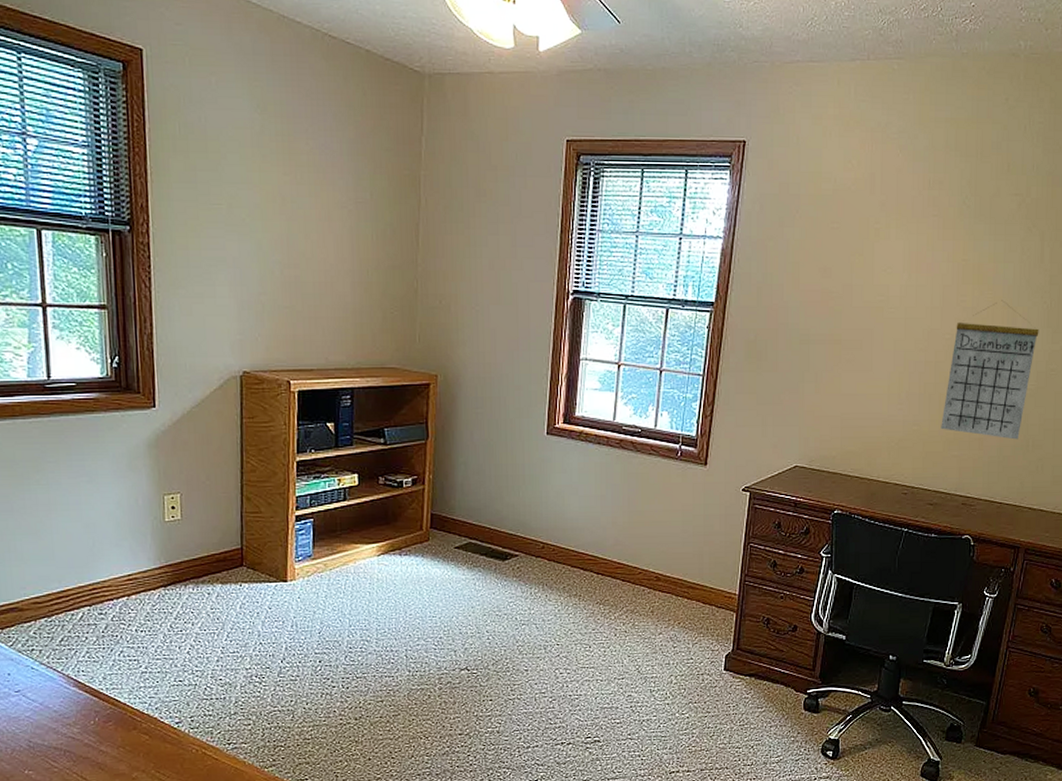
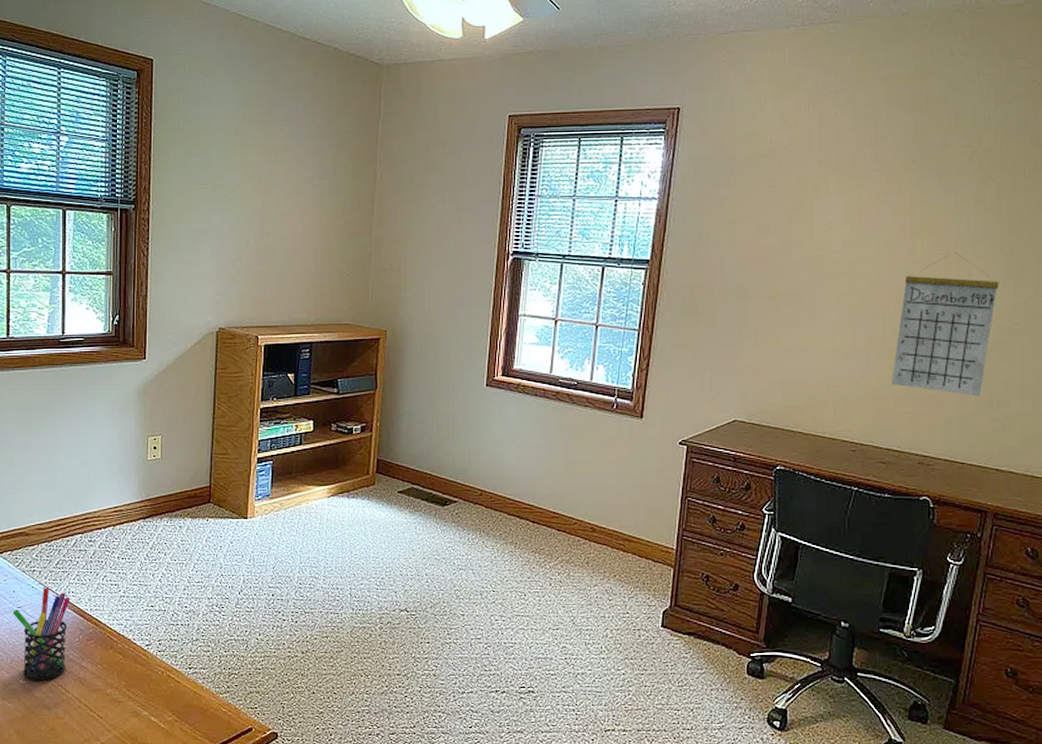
pen holder: none [9,667,81,770] -> present [12,587,71,680]

